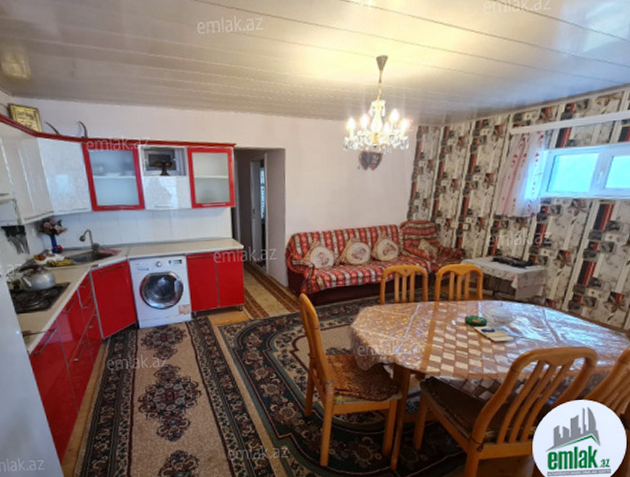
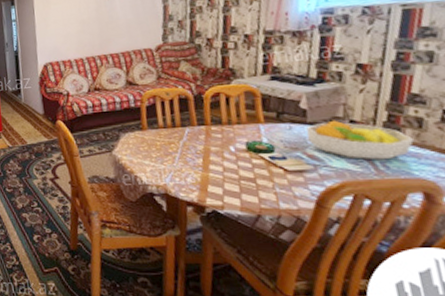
fruit bowl: none [512,298,587,333] -> present [306,120,414,161]

